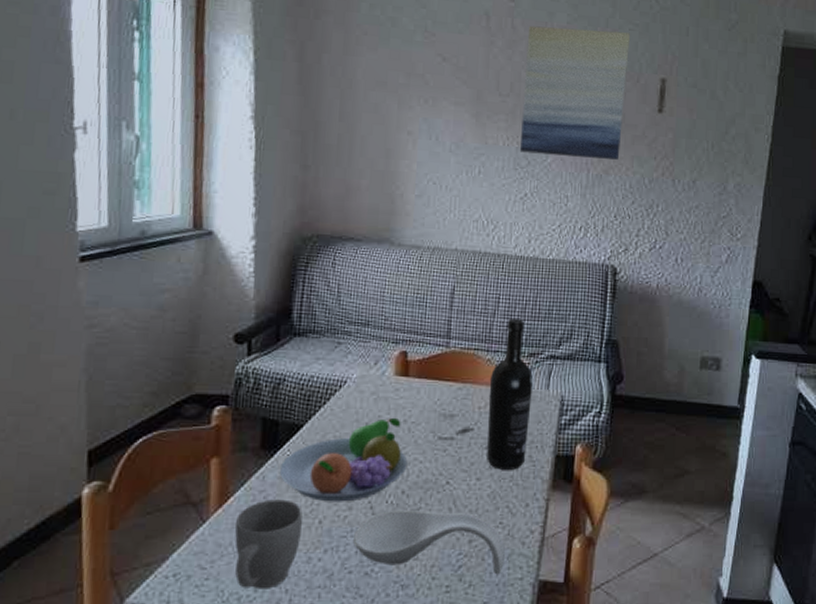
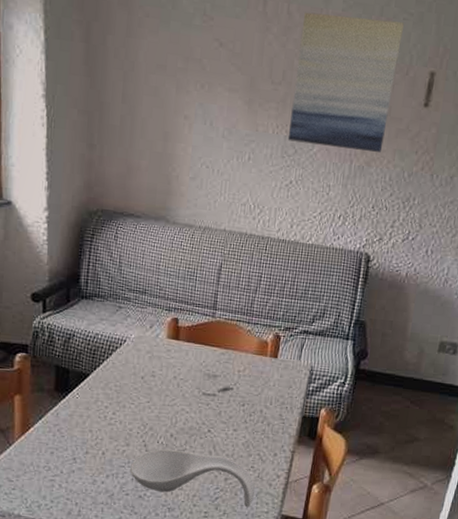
mug: present [234,499,303,590] -> none [34,432,89,501]
fruit bowl: present [279,417,408,502] -> none [70,373,176,439]
wine bottle: present [487,318,534,470] -> none [243,295,288,425]

